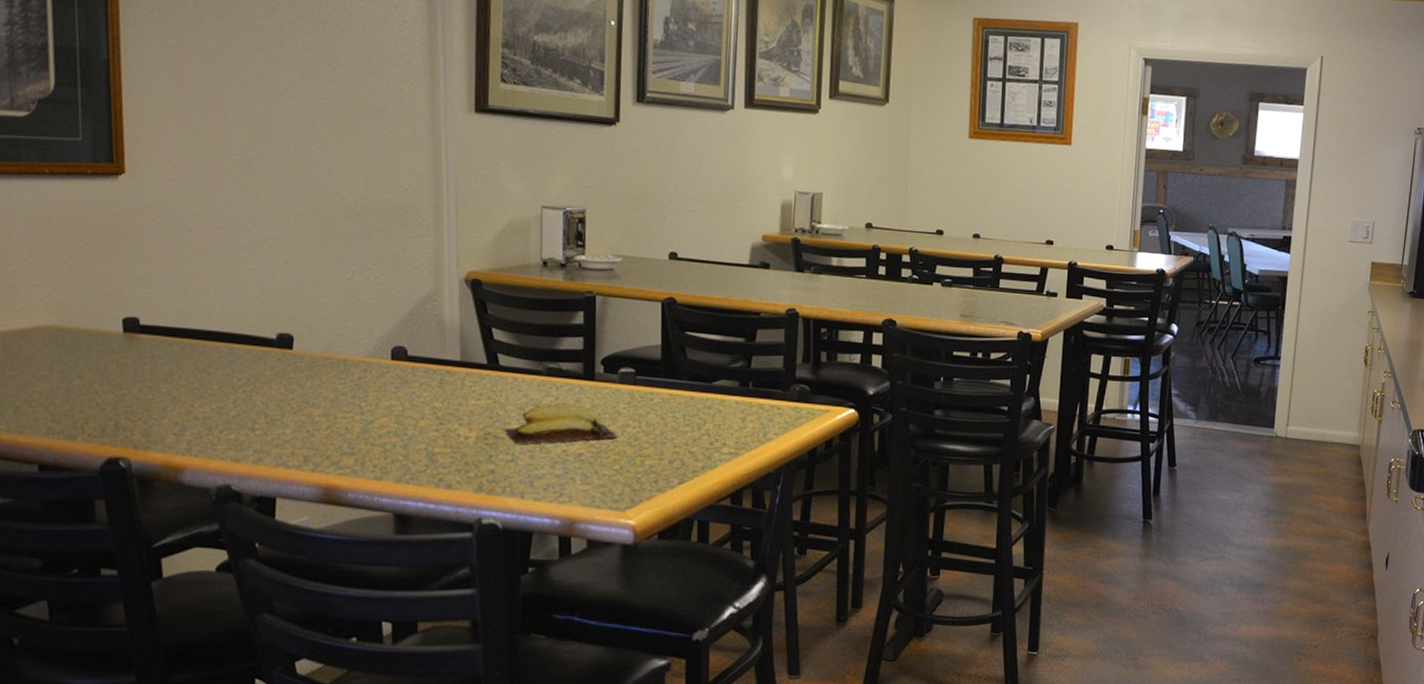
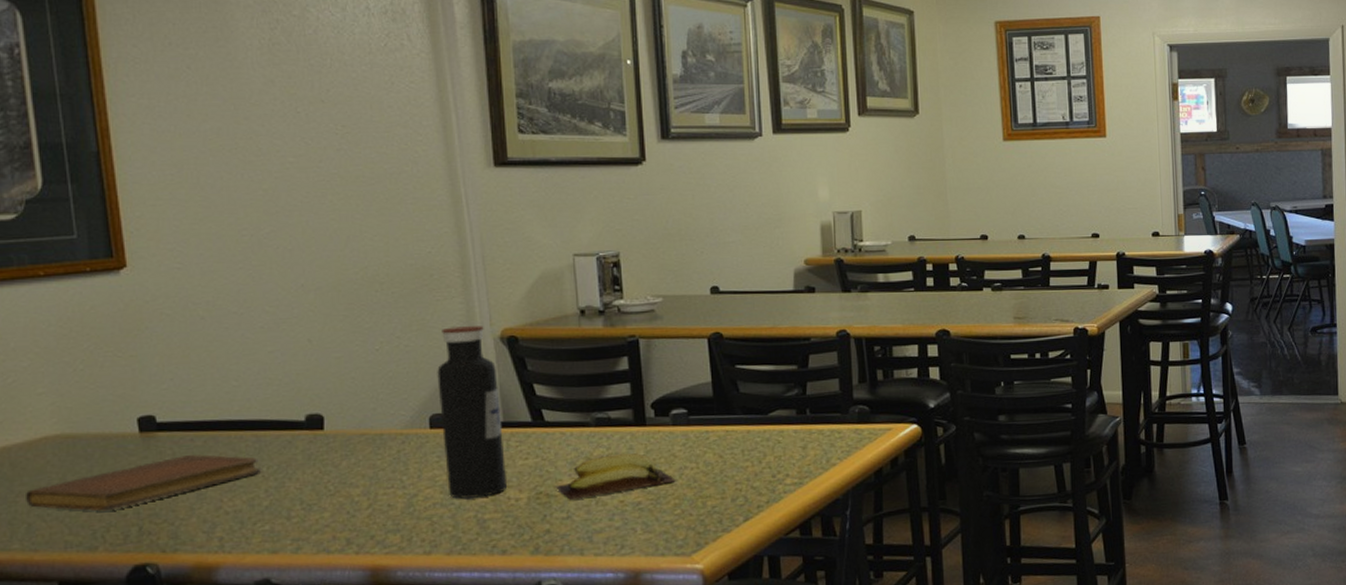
notebook: none [16,358,231,404] -> present [26,454,261,512]
water bottle: none [402,264,459,431] -> present [437,326,508,499]

